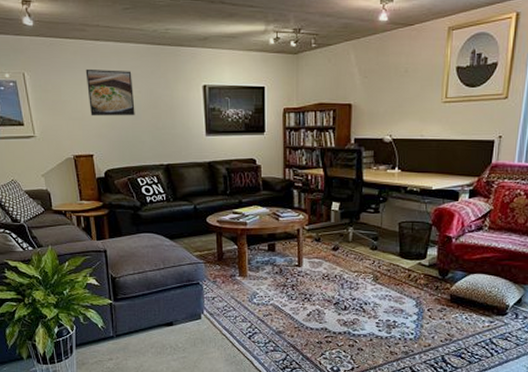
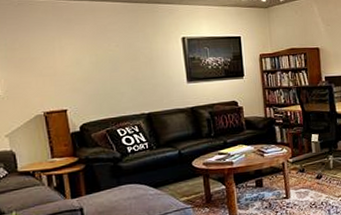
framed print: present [85,68,135,116] -> none [58,26,113,72]

